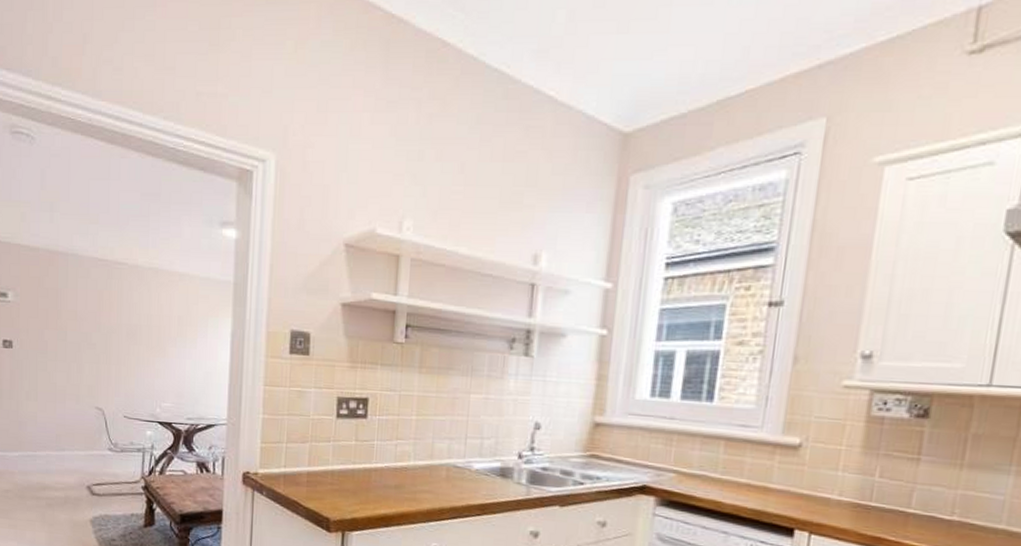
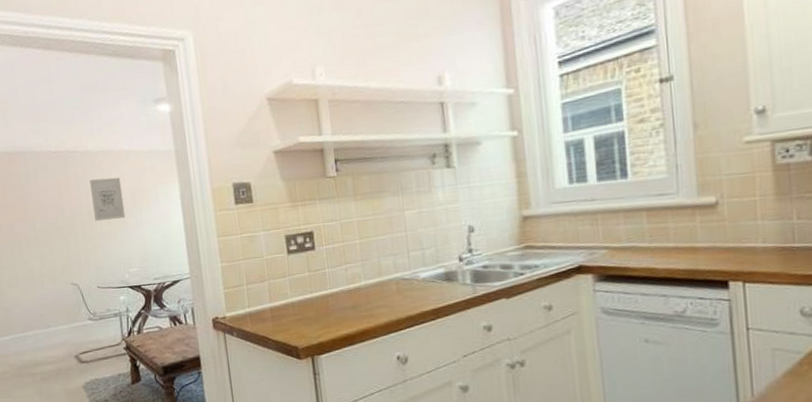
wall art: none [133,297,169,346] -> present [90,177,126,221]

